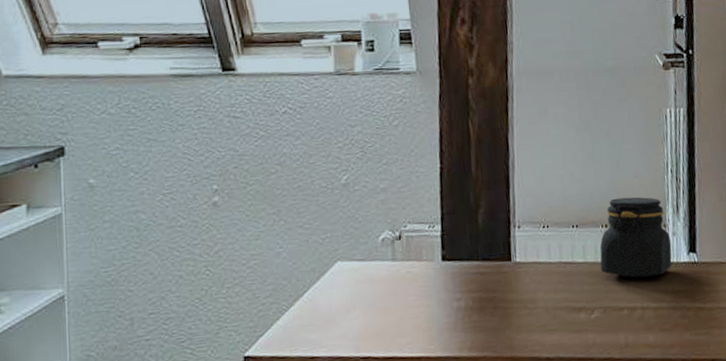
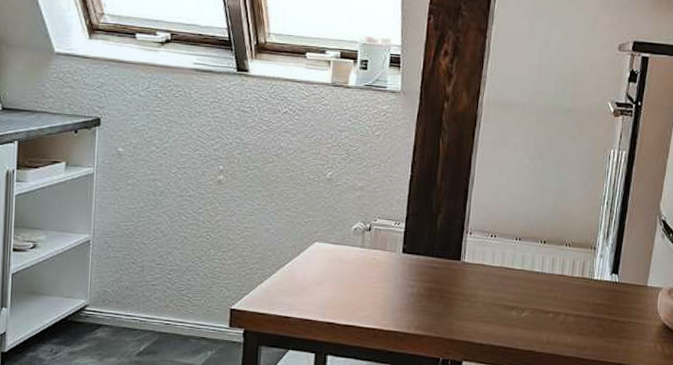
jar: present [599,197,672,279] -> none [534,220,598,290]

